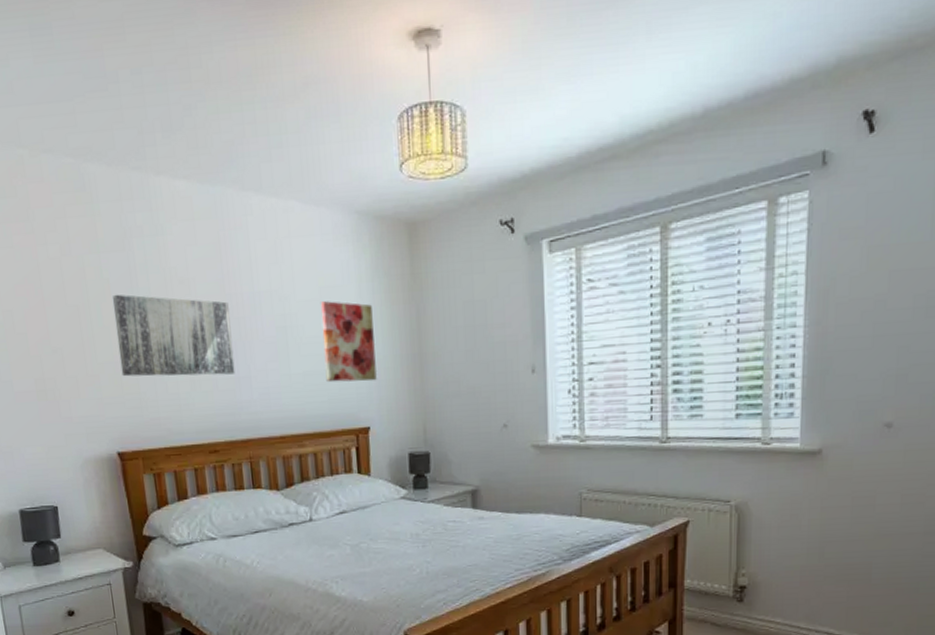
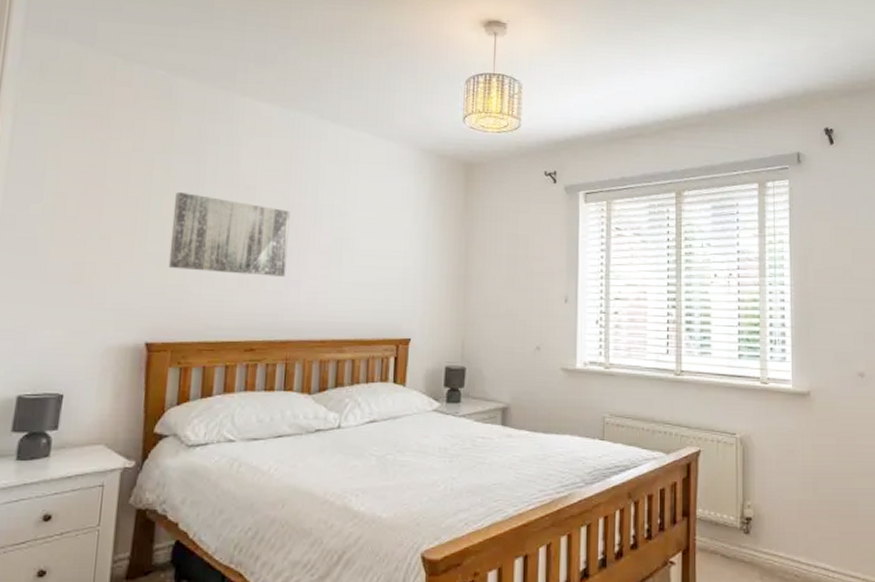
wall art: present [320,301,377,383] -> none [374,220,426,296]

